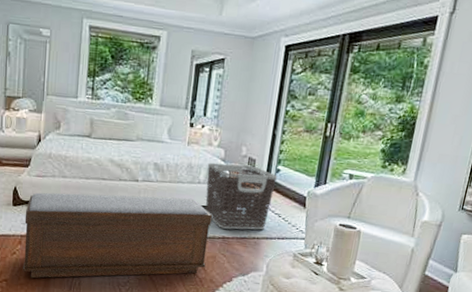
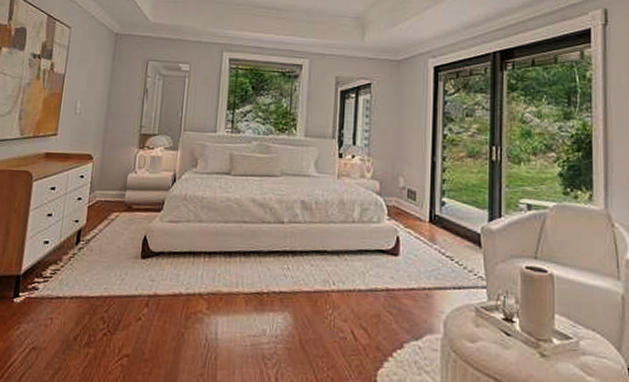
bench: present [22,192,212,279] -> none [147,240,371,352]
clothes hamper: present [205,162,278,230] -> none [361,197,444,279]

